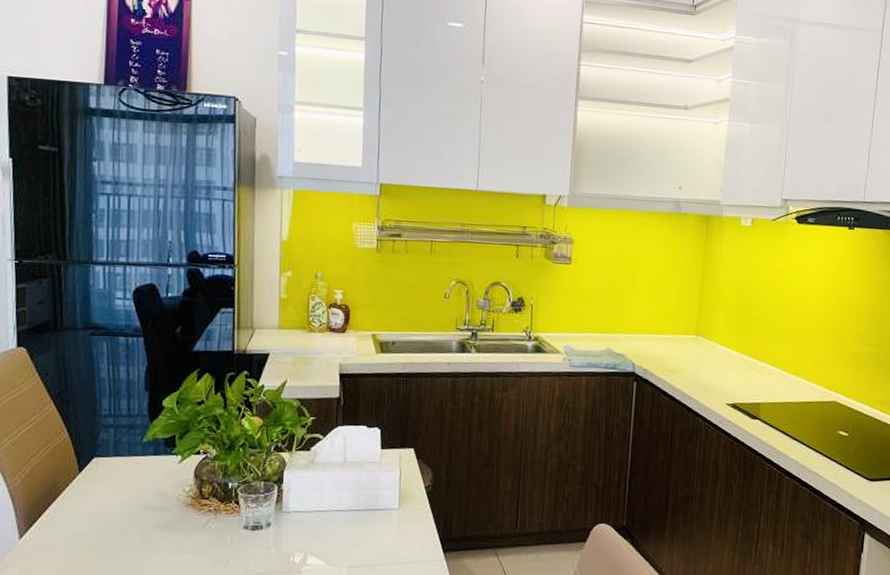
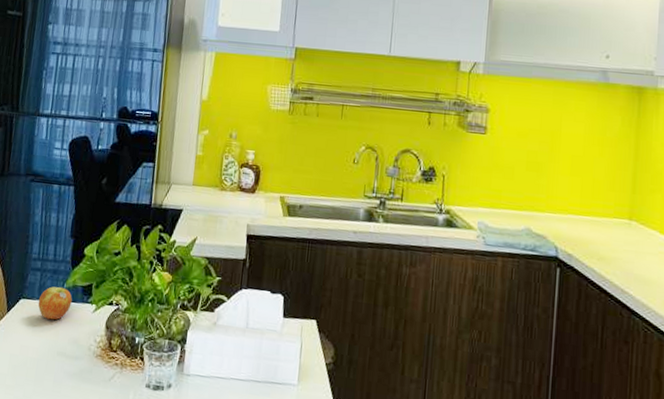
apple: none [114,442,154,475] -> present [38,286,72,320]

